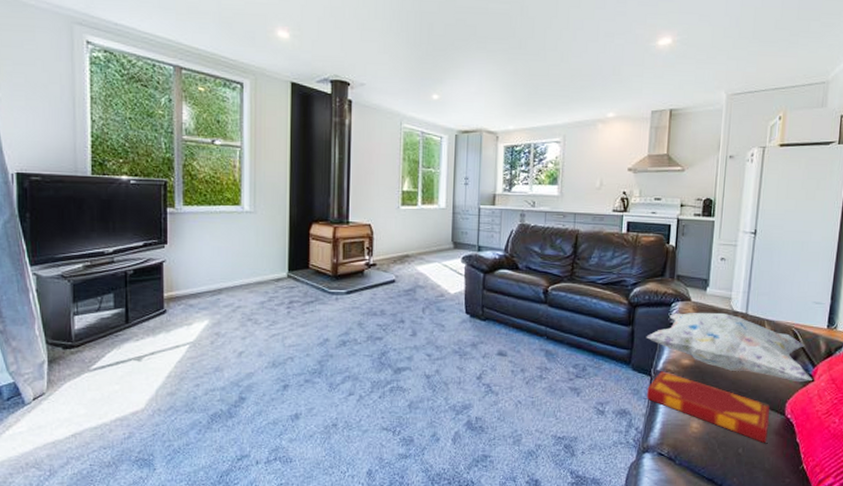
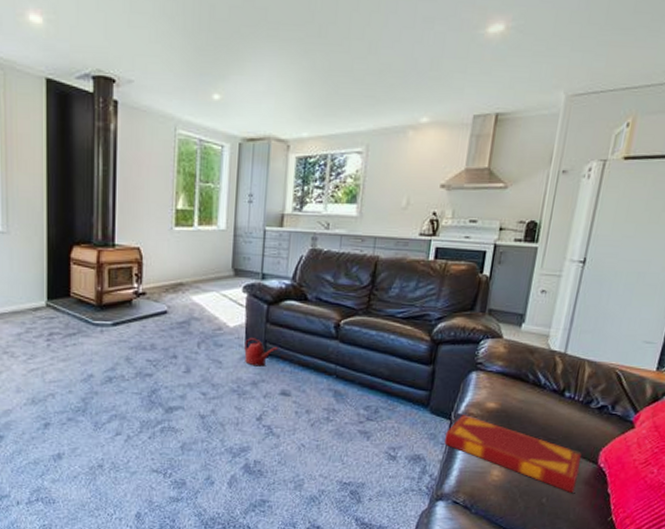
watering can: none [464,303,494,329] -> present [244,338,278,367]
decorative pillow: present [646,312,813,383] -> none [448,351,633,430]

